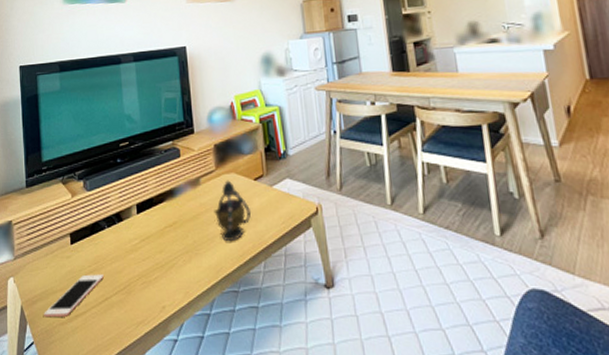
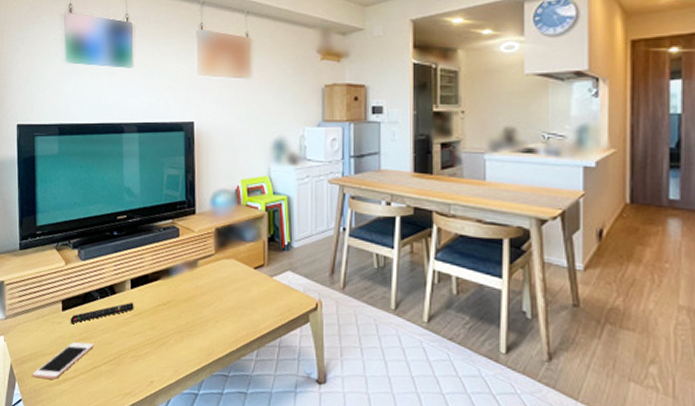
remote control: none [80,227,141,256] -> present [71,302,134,323]
teapot: present [214,180,251,241] -> none [210,265,247,326]

